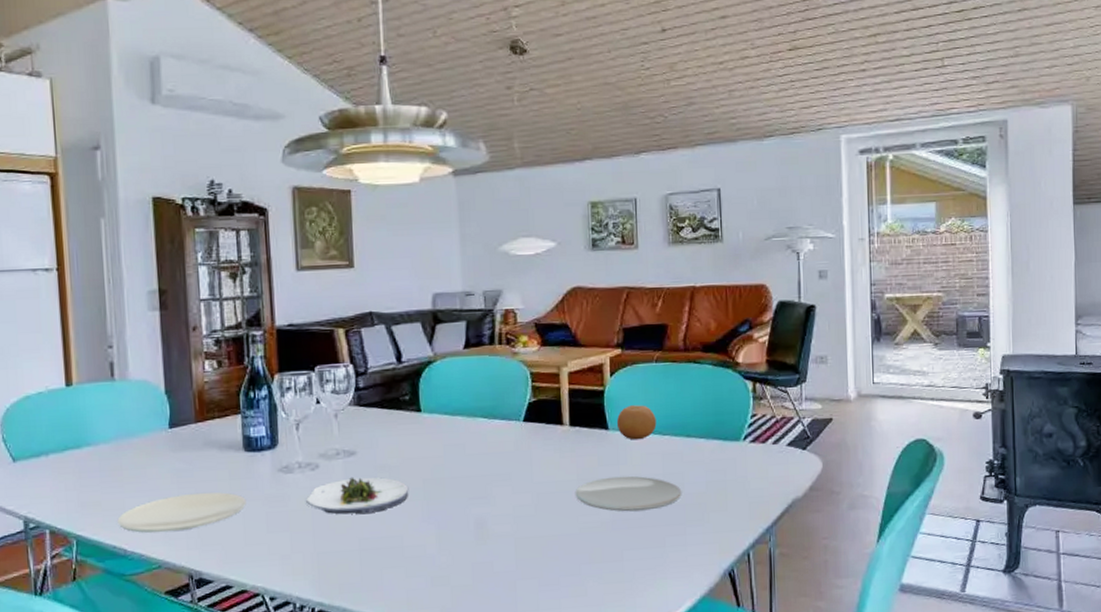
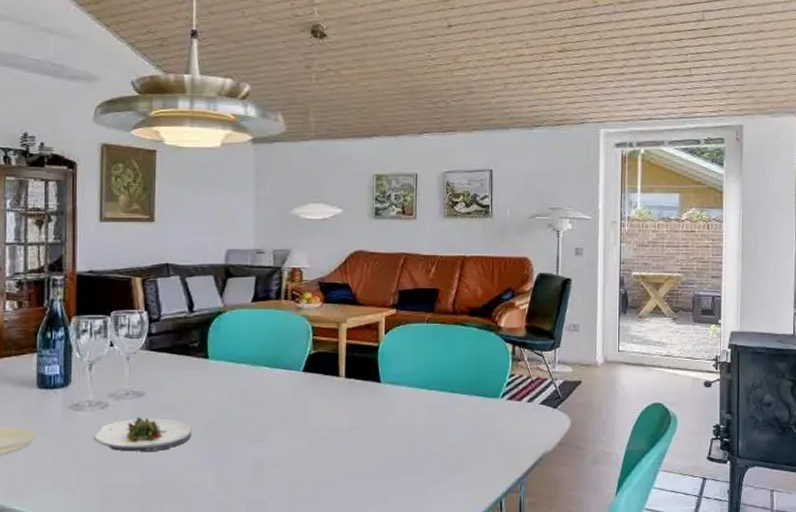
plate: present [575,476,682,512] -> none [346,426,444,459]
fruit: present [616,405,657,440] -> none [388,361,424,393]

